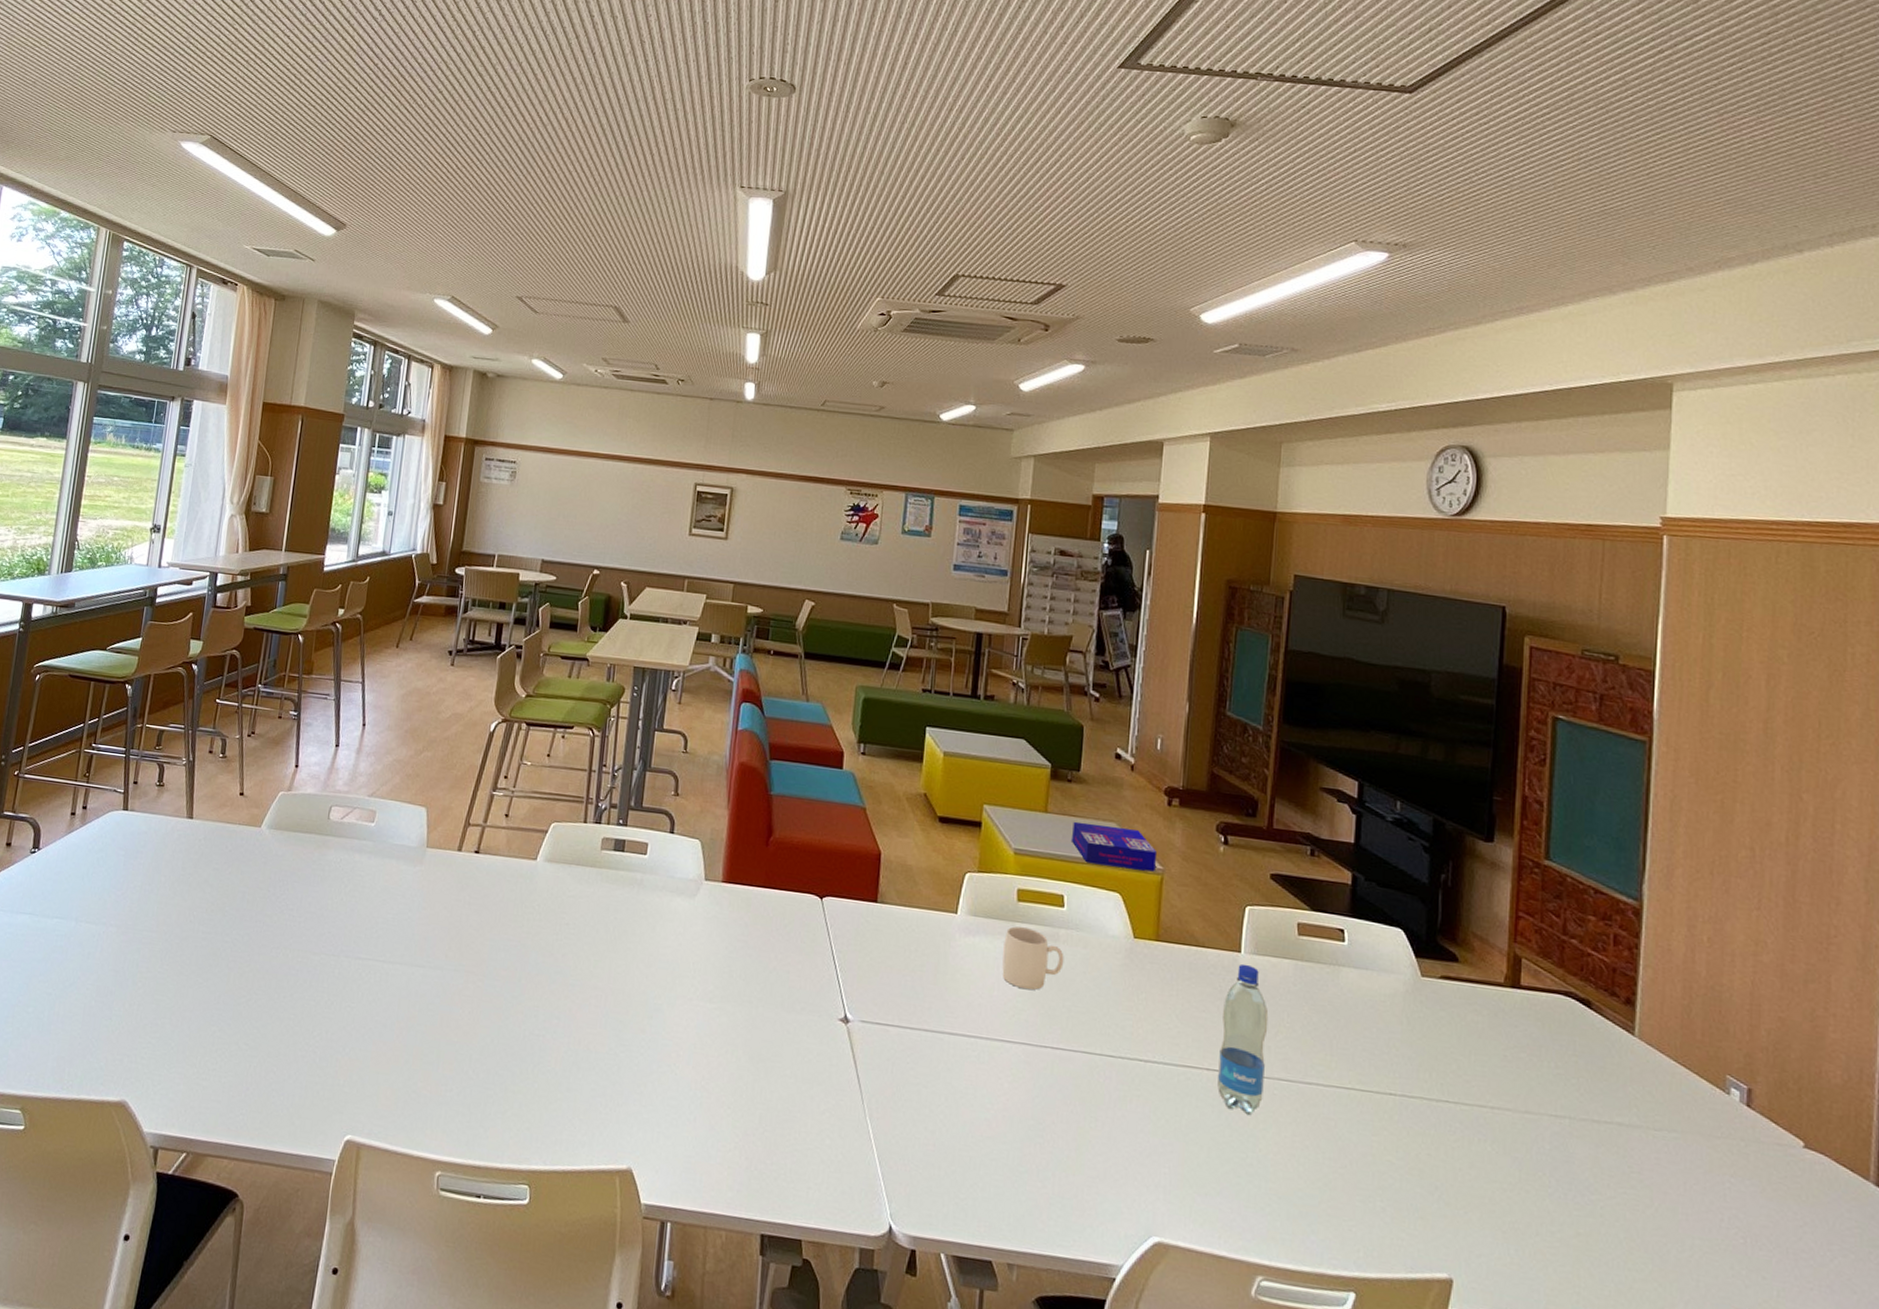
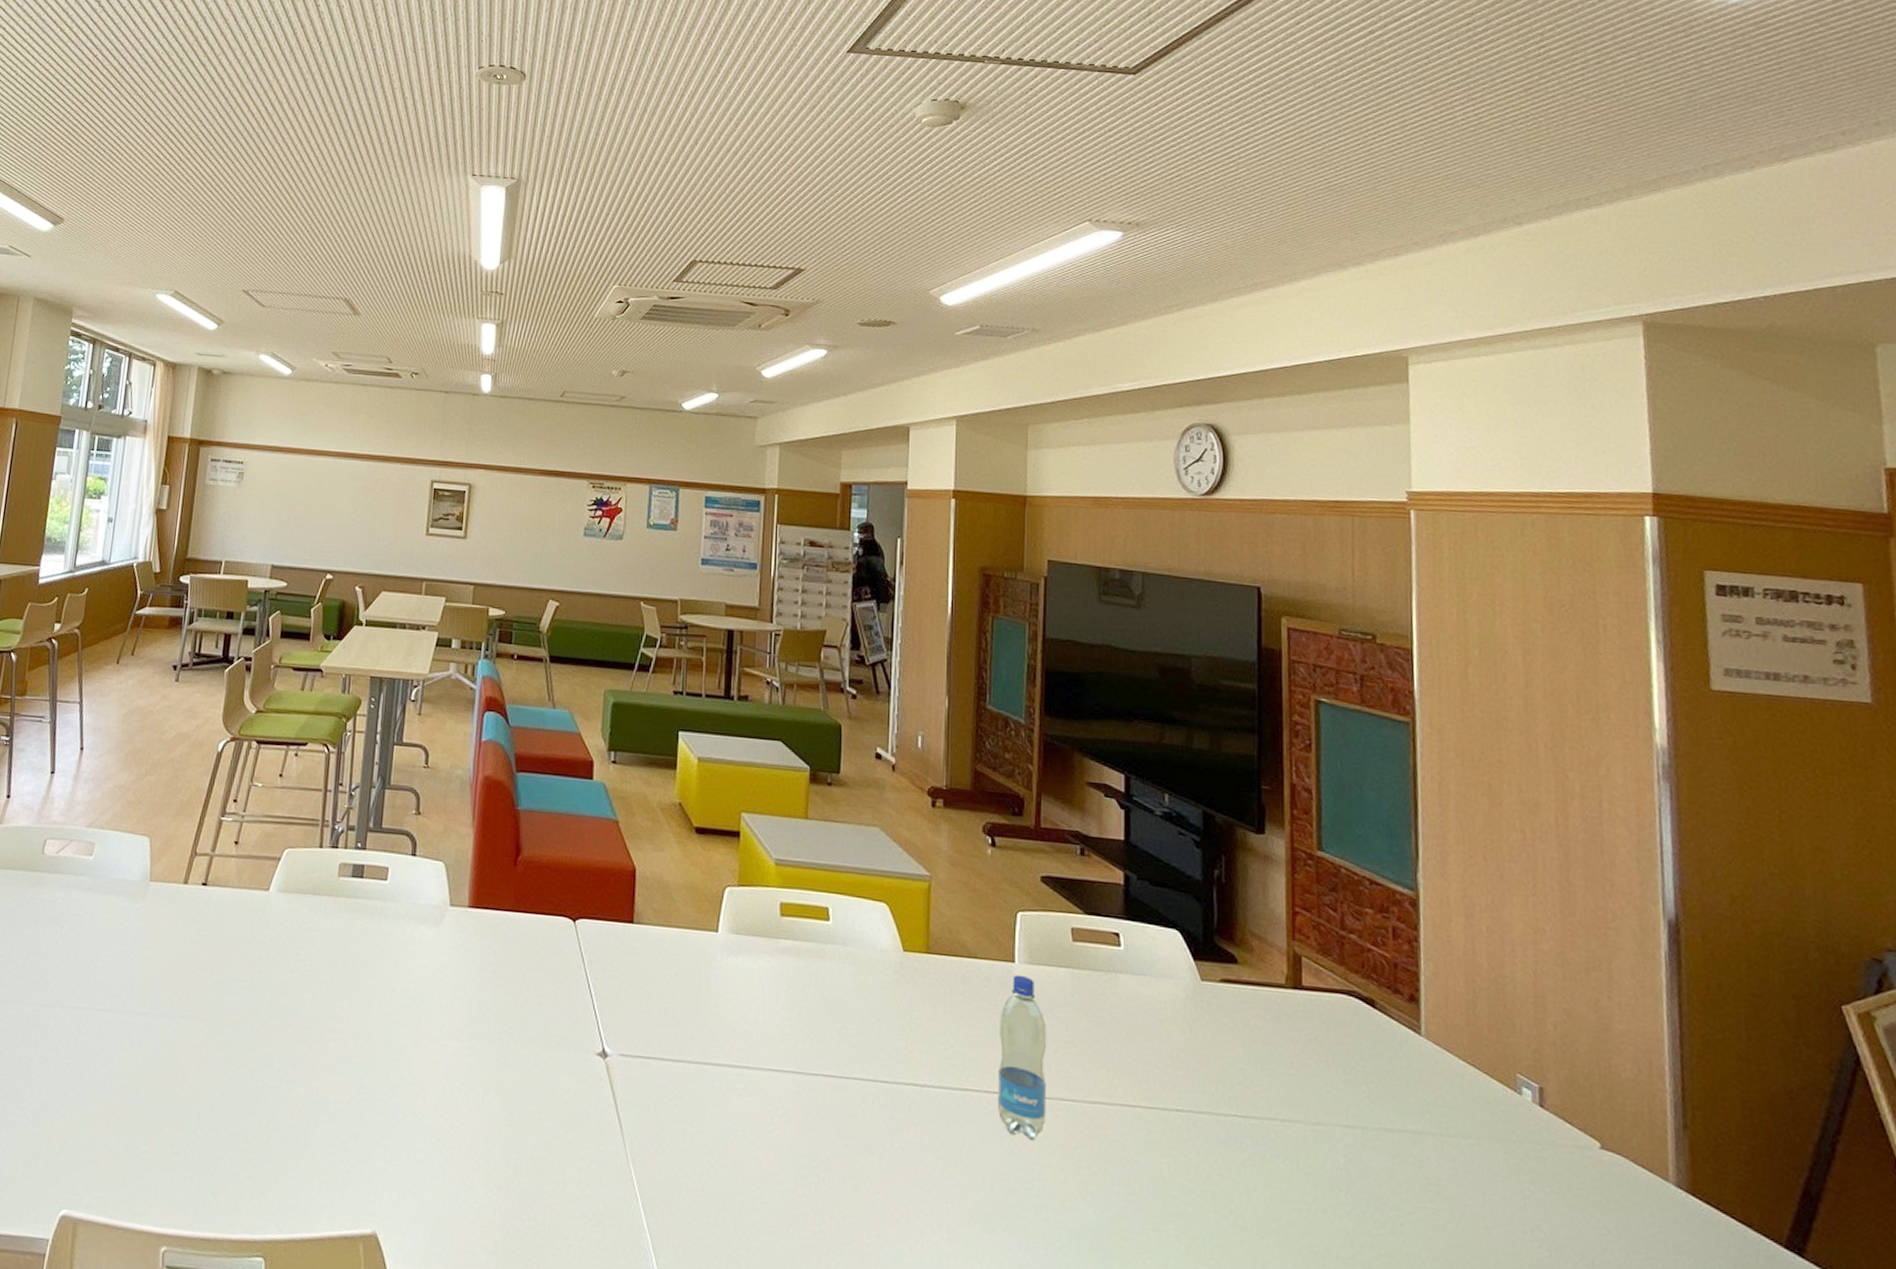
mug: present [1002,926,1064,990] -> none [766,943,832,1013]
board game: present [1072,821,1158,872] -> none [835,827,924,879]

